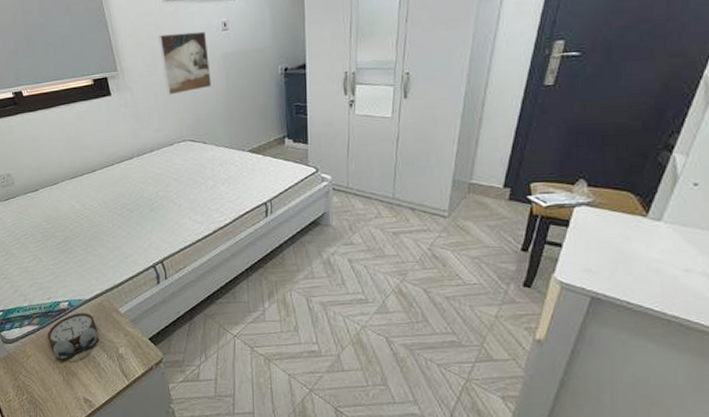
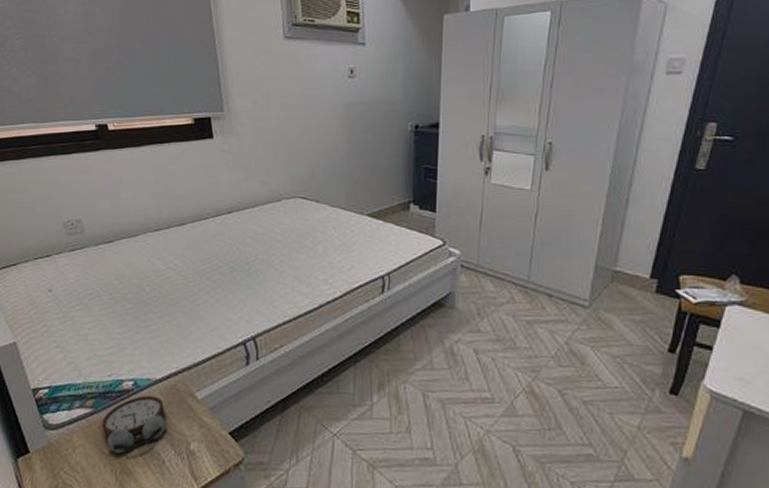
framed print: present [157,31,212,95] -> none [274,75,332,144]

